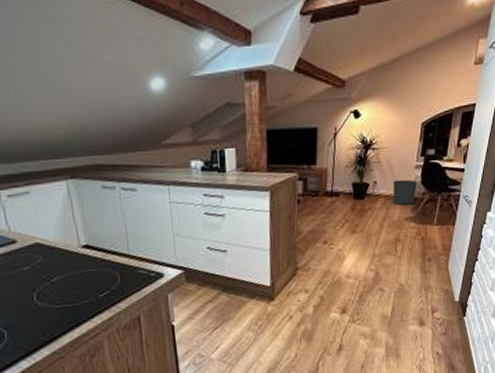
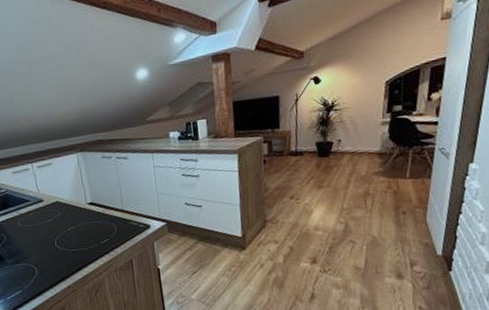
waste bin: present [392,179,418,205] -> none [358,136,386,161]

